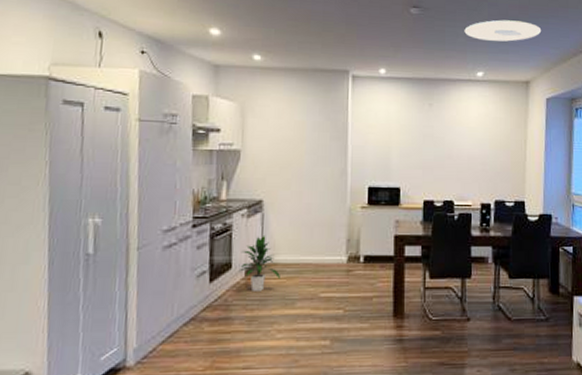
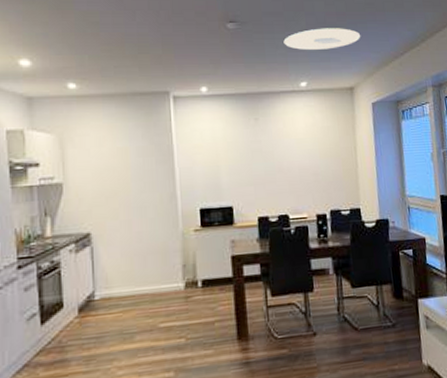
indoor plant: present [238,234,282,291] -> none [71,268,117,329]

